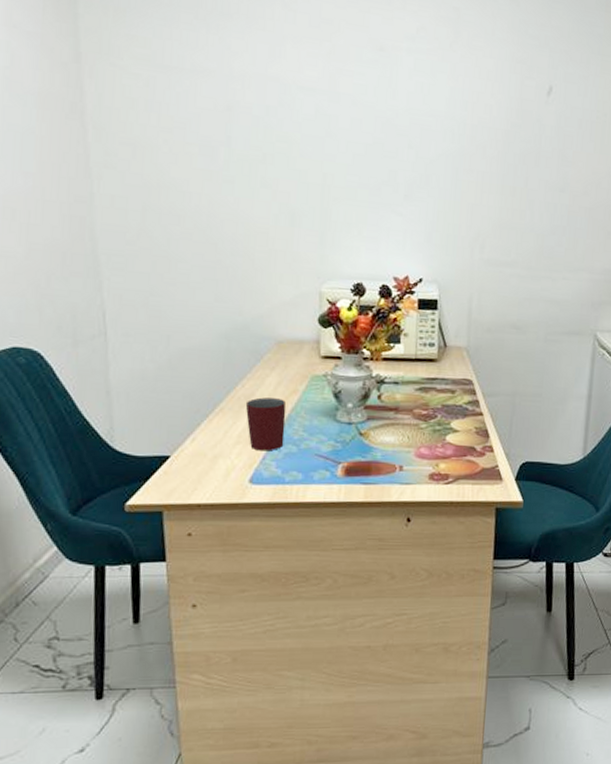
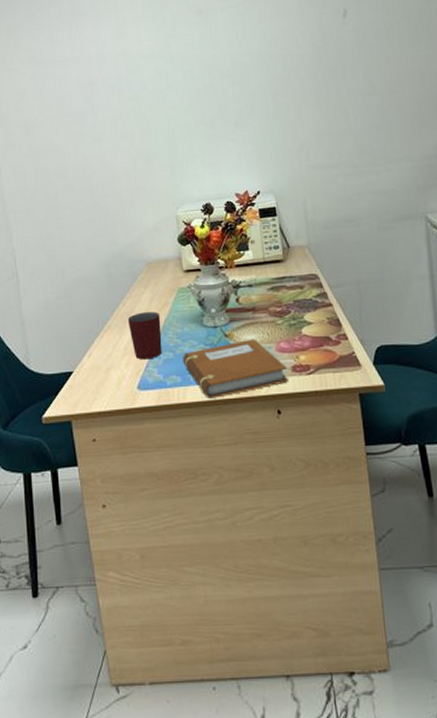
notebook: none [307,440,424,500] -> present [183,338,288,398]

